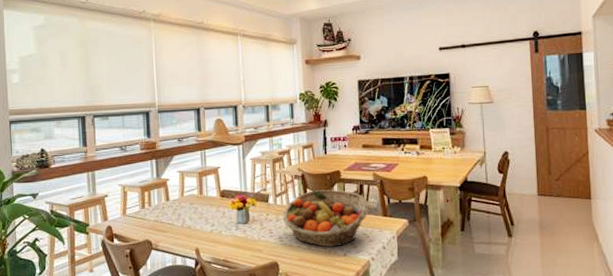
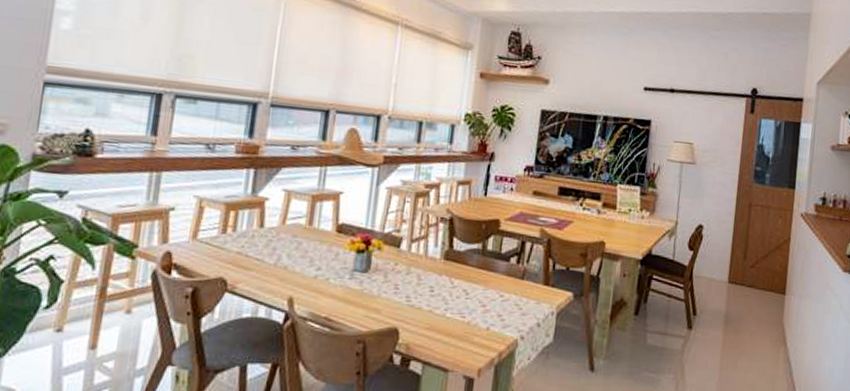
fruit basket: present [282,189,369,247] -> none [415,240,529,317]

